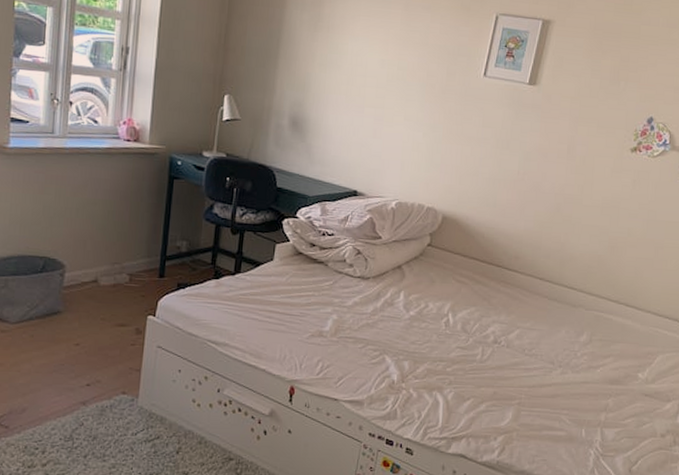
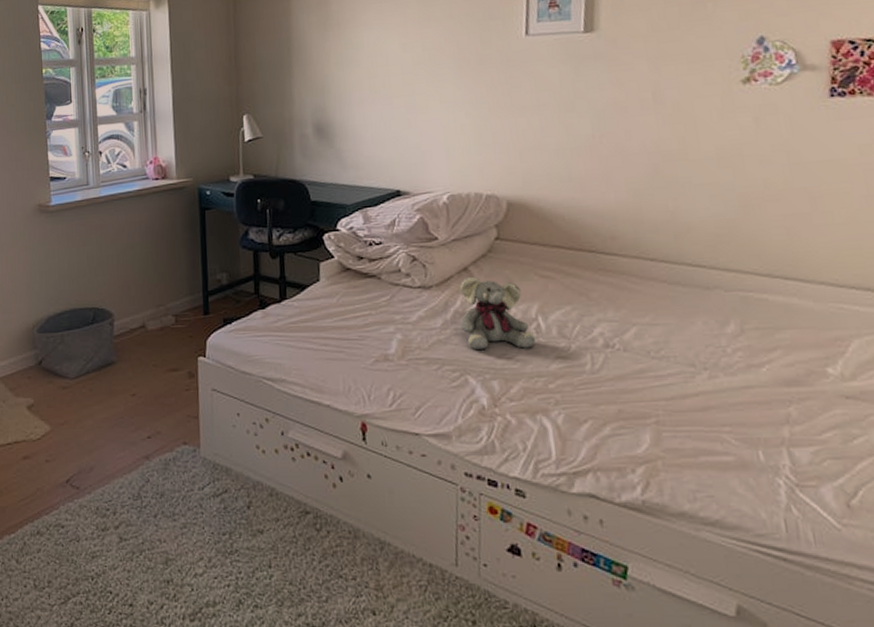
plush elephant: none [387,273,444,338] -> present [459,276,536,349]

